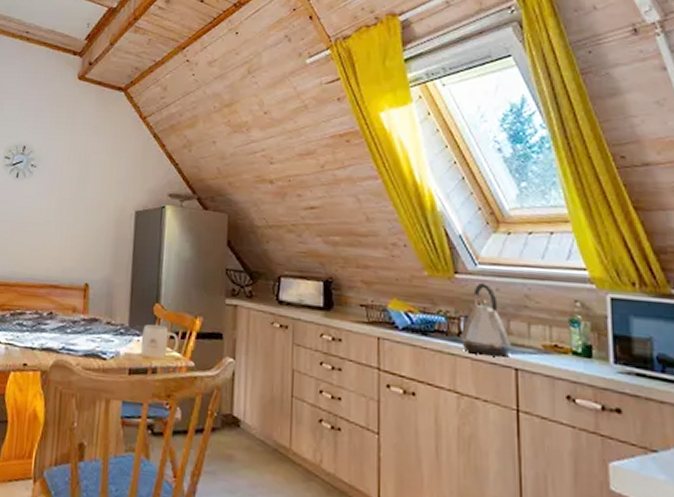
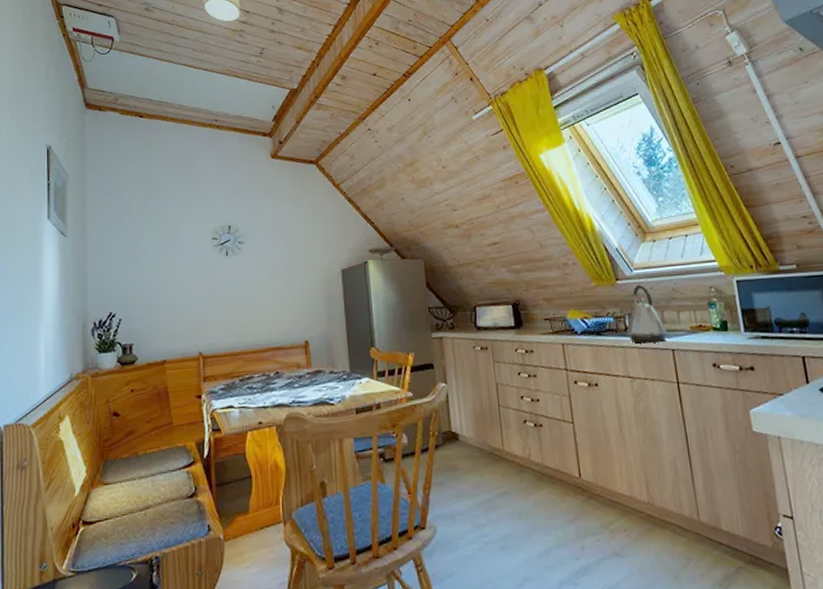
mug: present [140,324,179,361] -> none [362,365,397,398]

